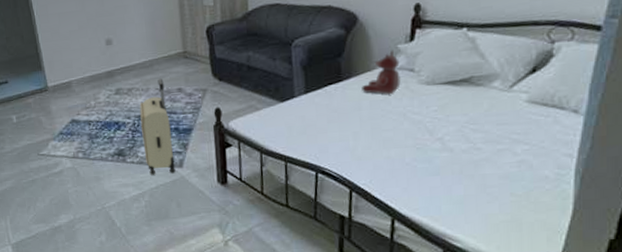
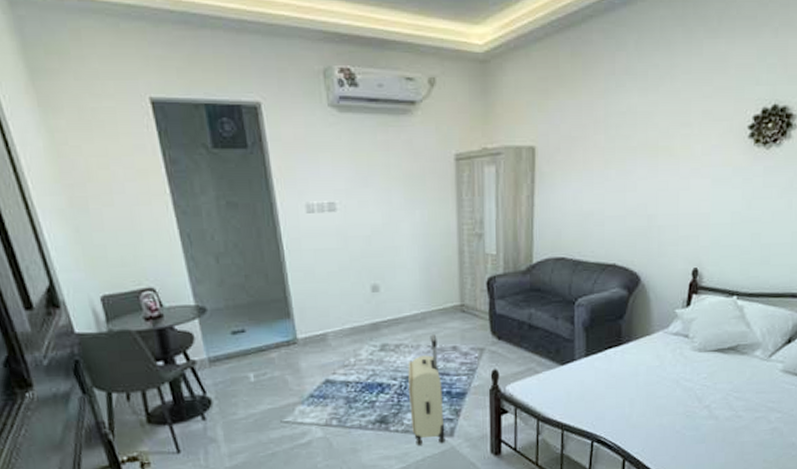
teddy bear: present [362,50,401,94] -> none [640,314,676,360]

